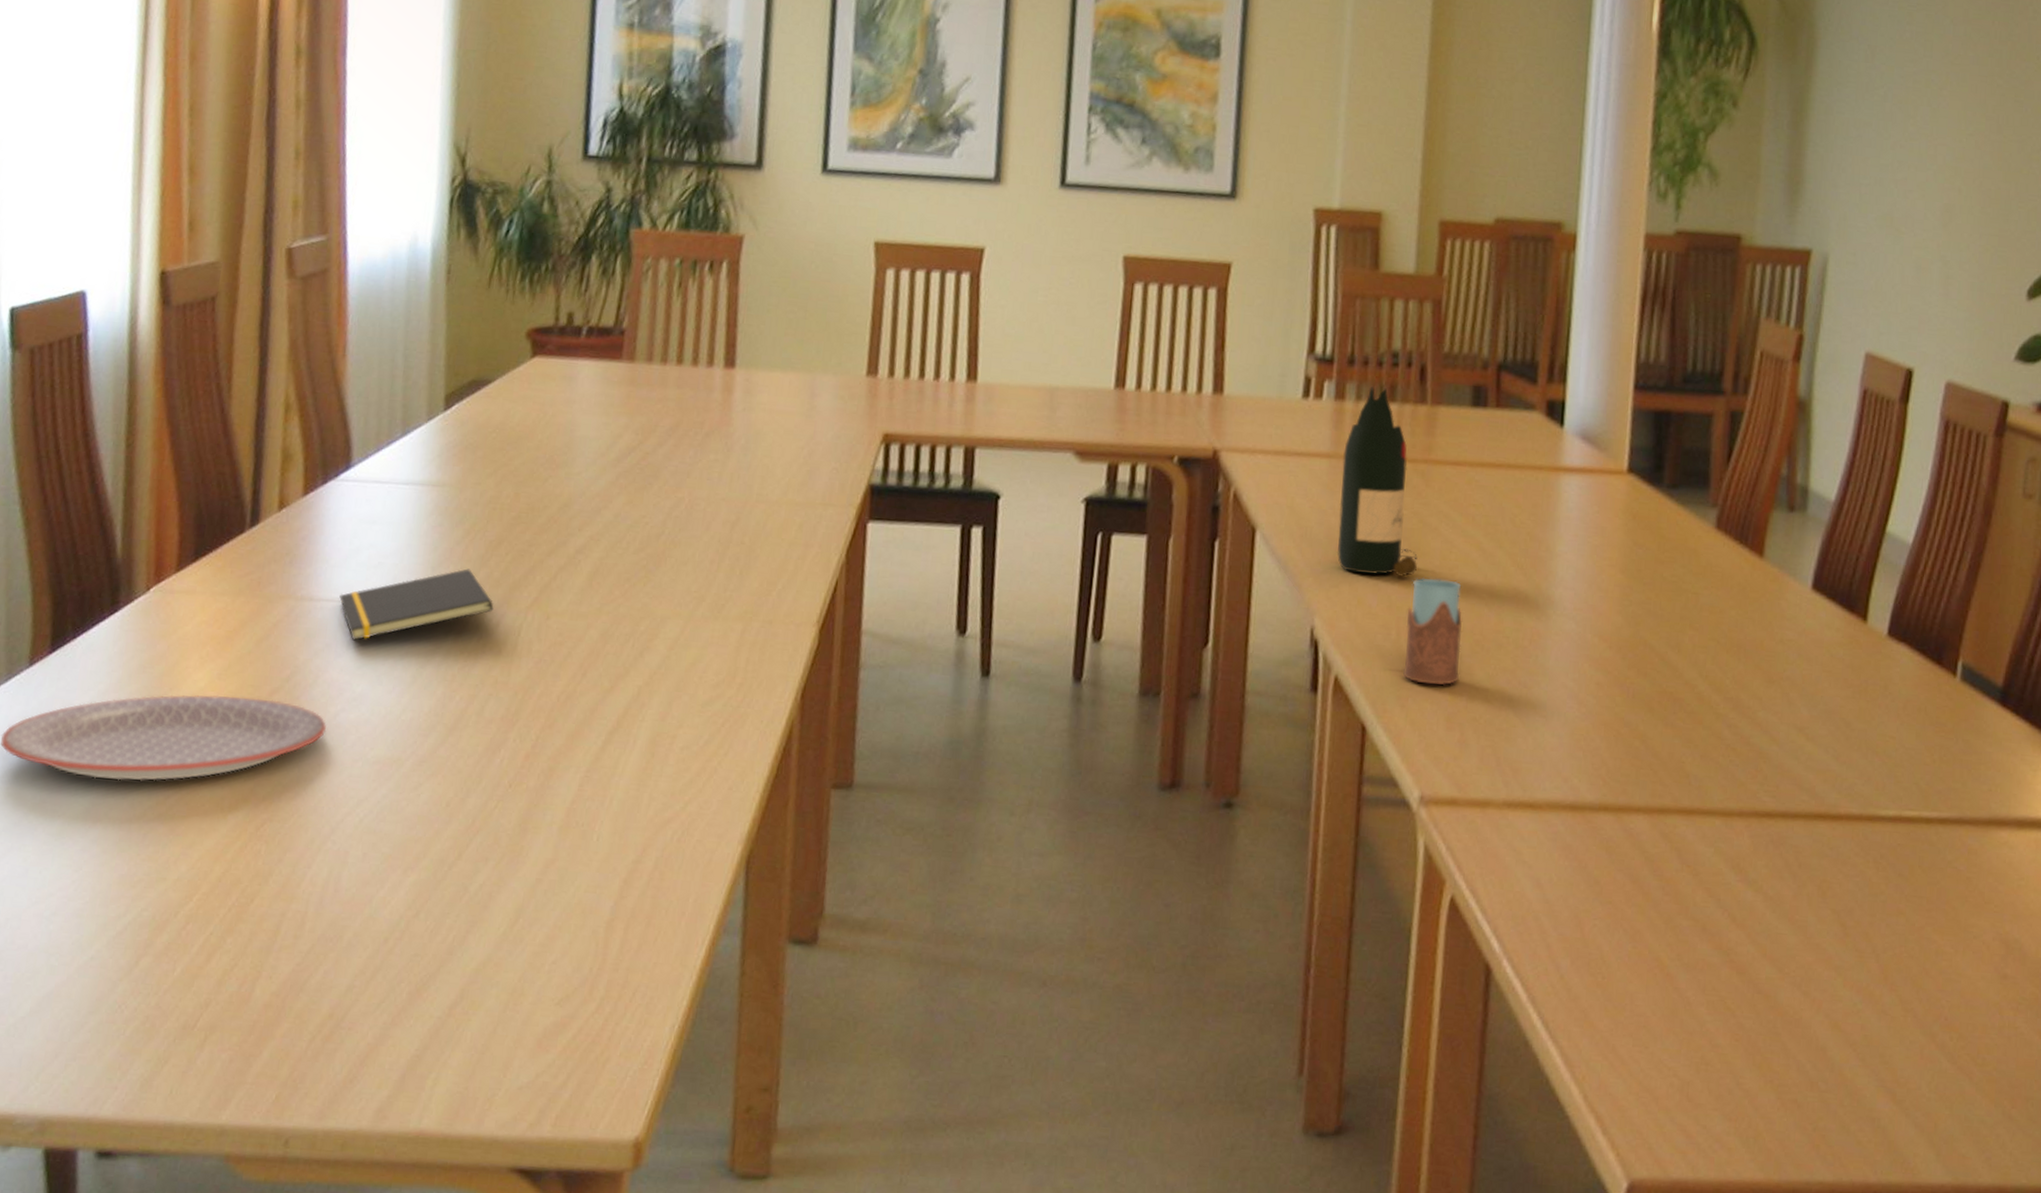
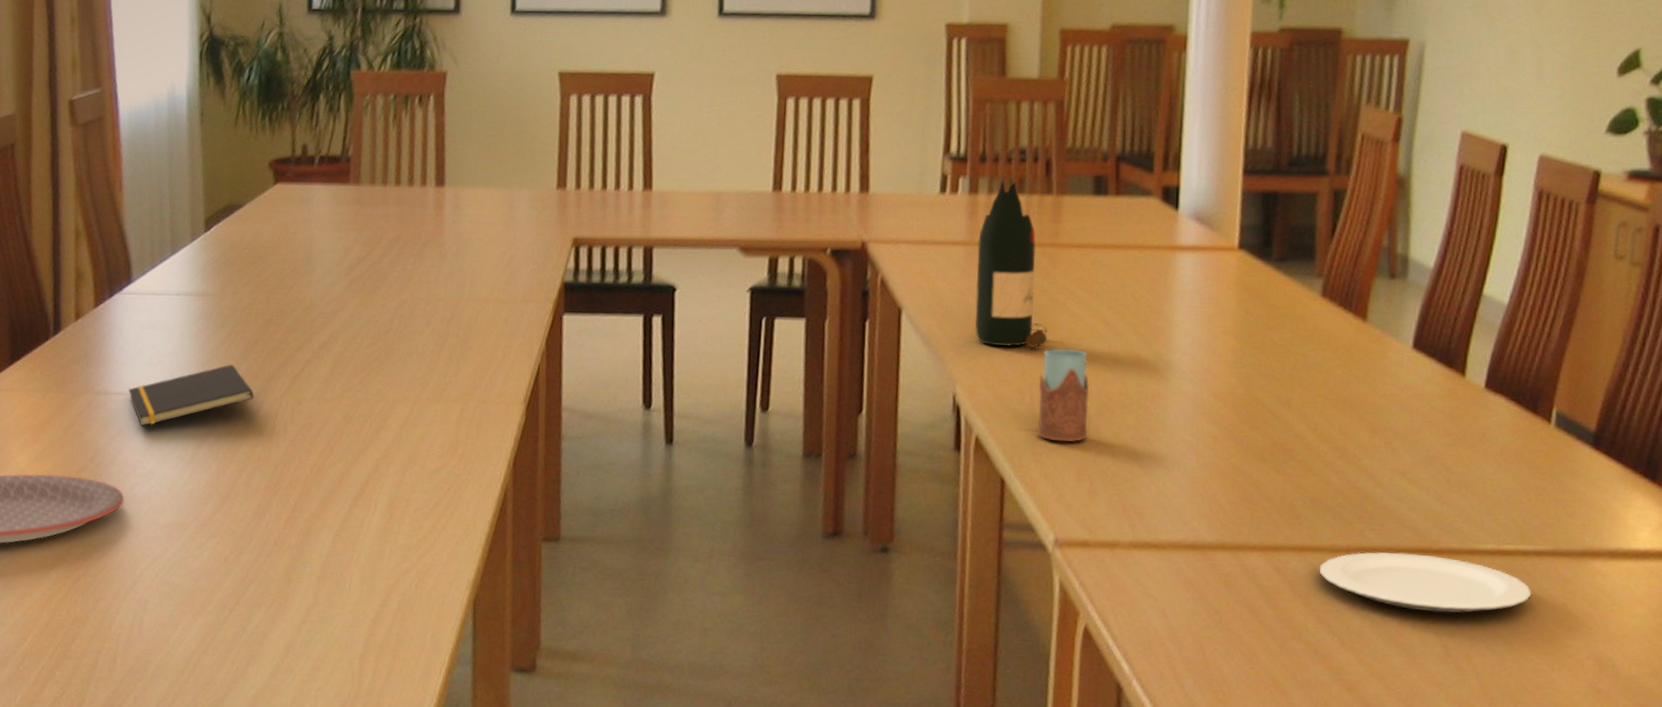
plate: none [1710,816,1935,887] -> present [1320,552,1532,613]

